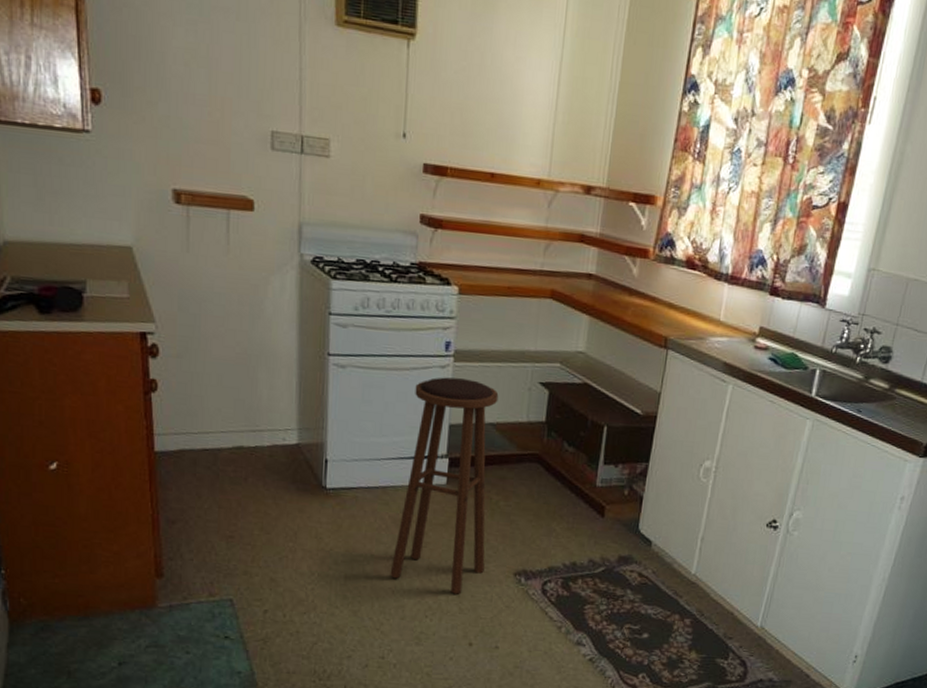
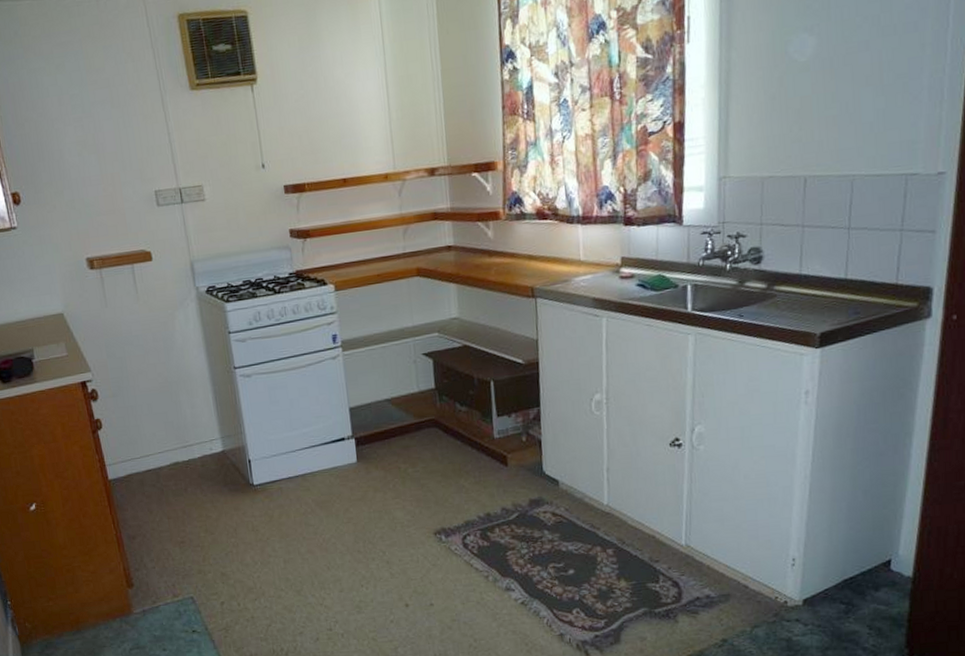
stool: present [390,377,499,595] -> none [313,364,406,561]

